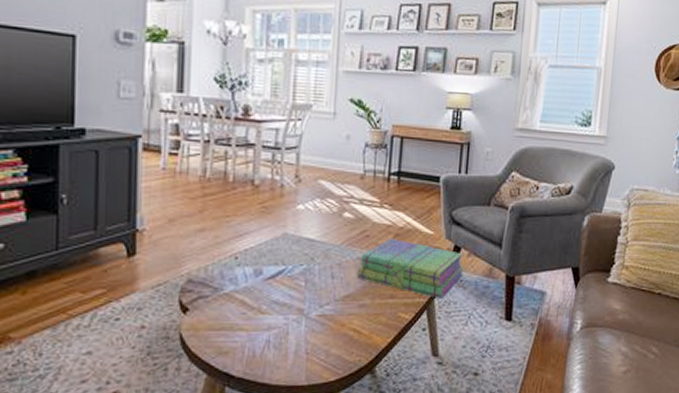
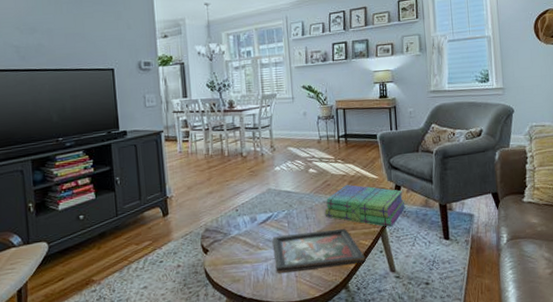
decorative tray: none [280,295,403,347] -> present [272,228,366,273]

